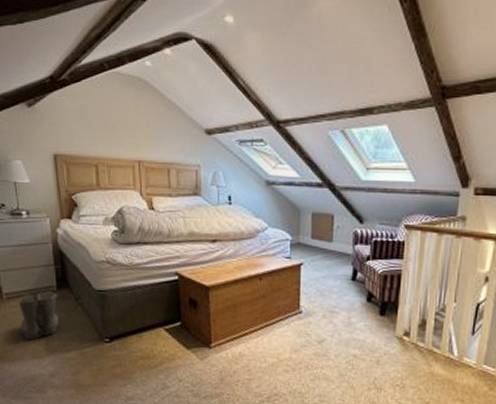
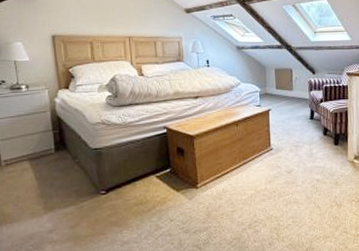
boots: present [18,291,60,341] -> none [17,154,58,202]

